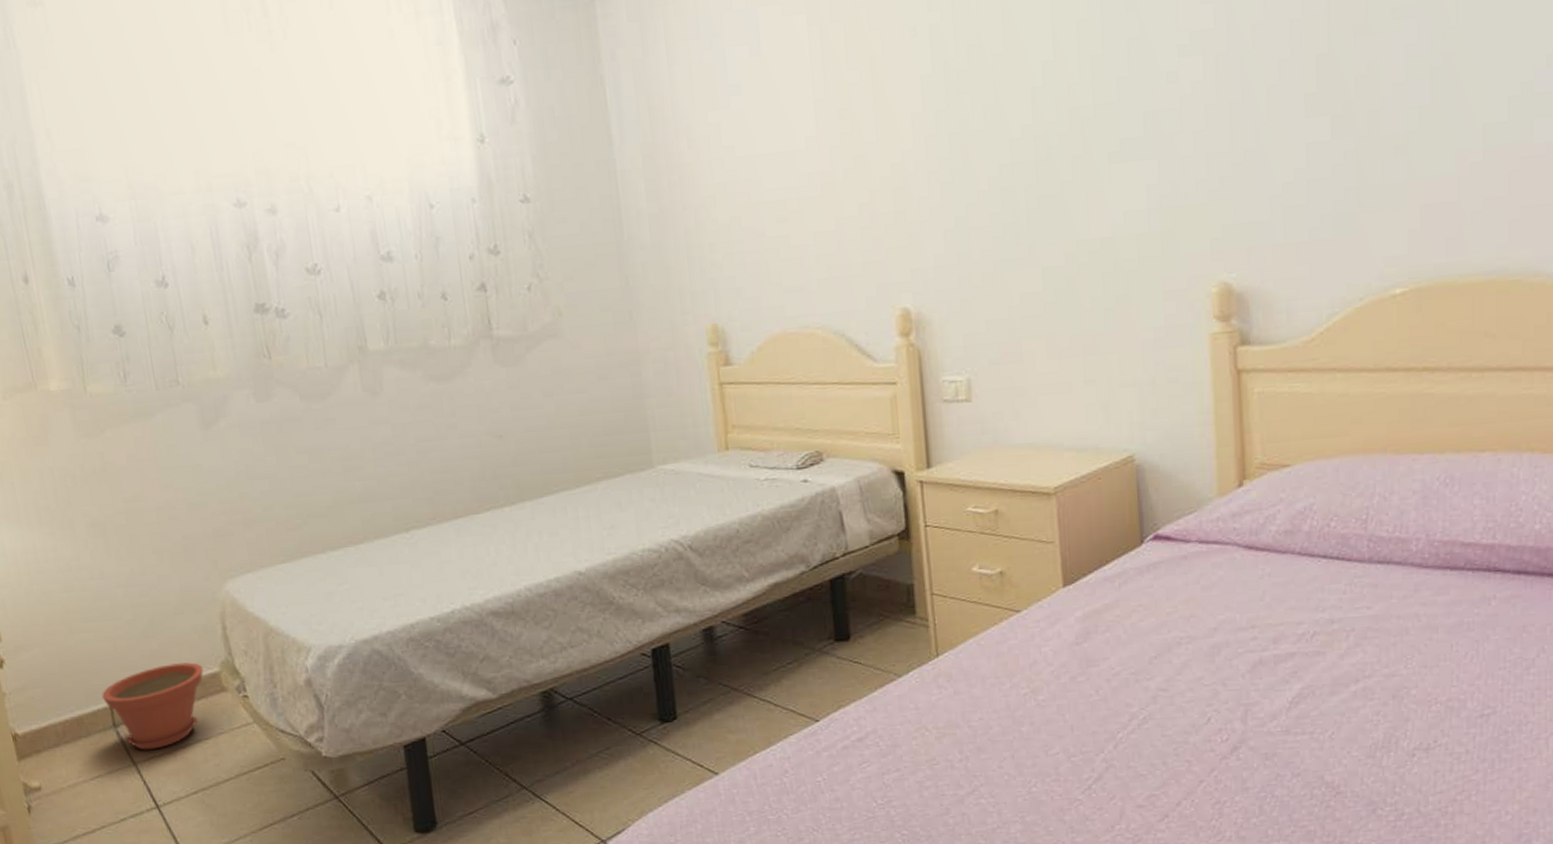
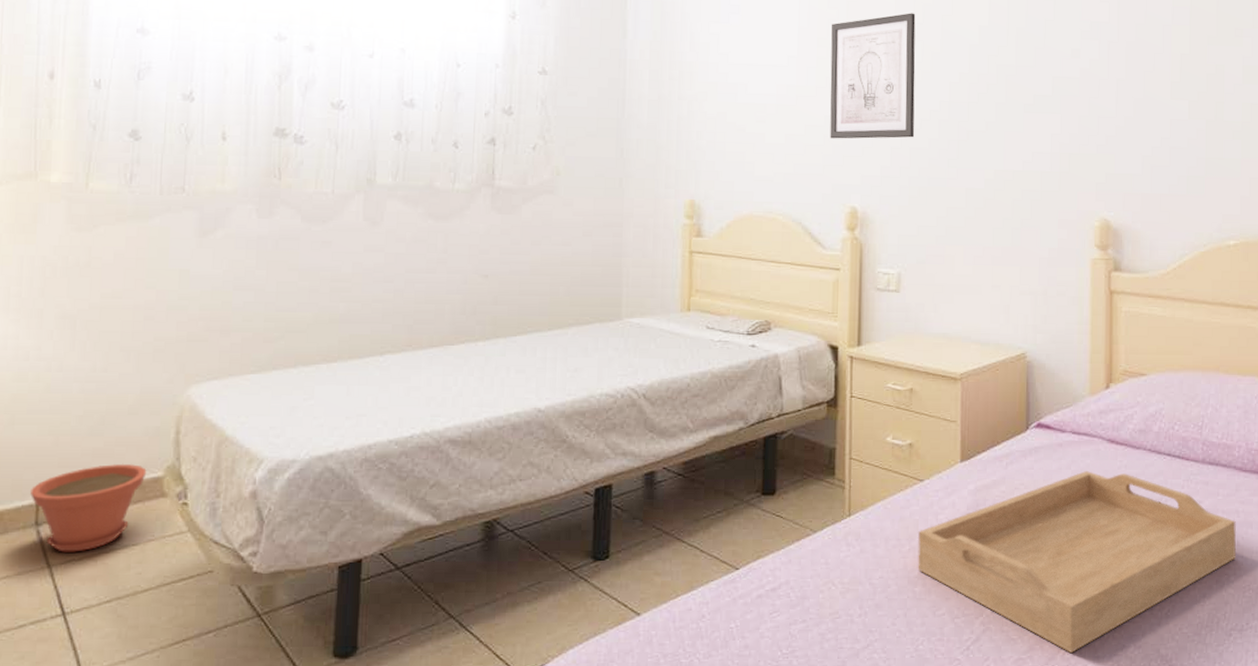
wall art: none [854,58,972,231] -> present [830,13,916,139]
serving tray: none [1018,583,1417,786] -> present [917,471,1236,653]

